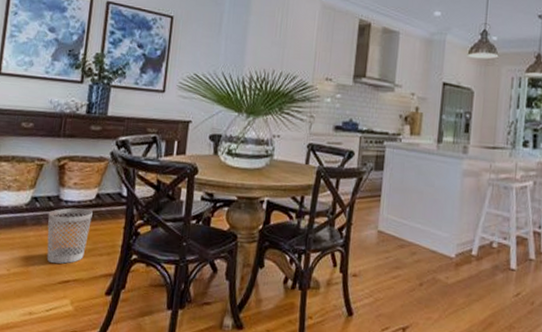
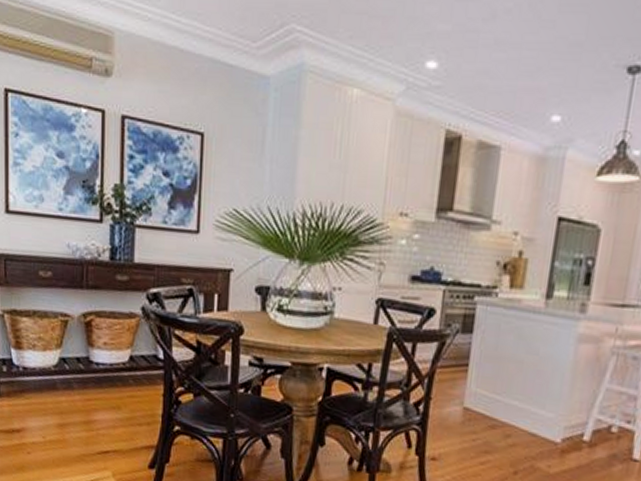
wastebasket: present [47,207,93,264] -> none [79,371,127,433]

